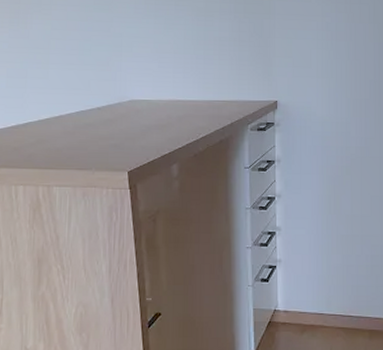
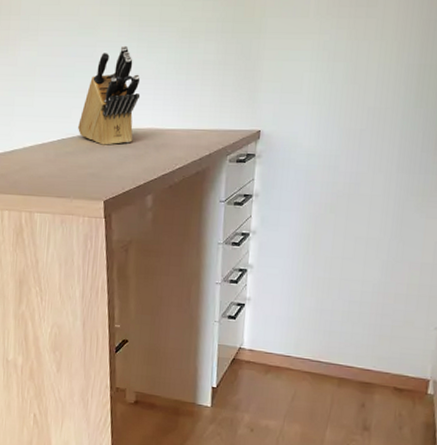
knife block: none [97,21,160,117] -> present [78,45,141,145]

